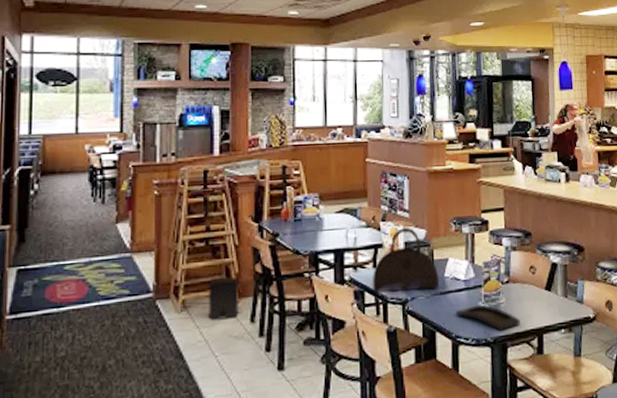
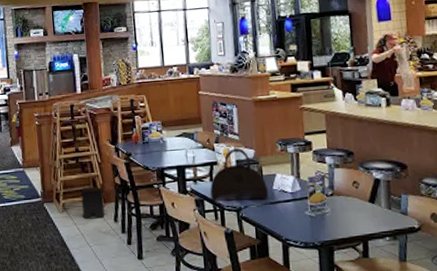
tray: present [456,305,520,332] -> none [285,213,346,237]

